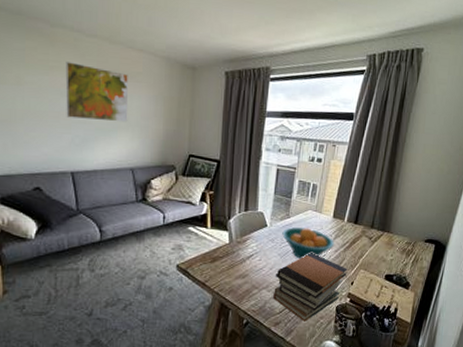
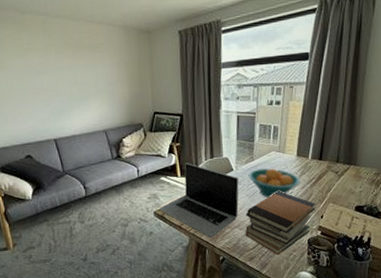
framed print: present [65,62,128,123] -> none [37,43,96,92]
laptop: none [184,214,272,298] -> present [160,163,239,238]

